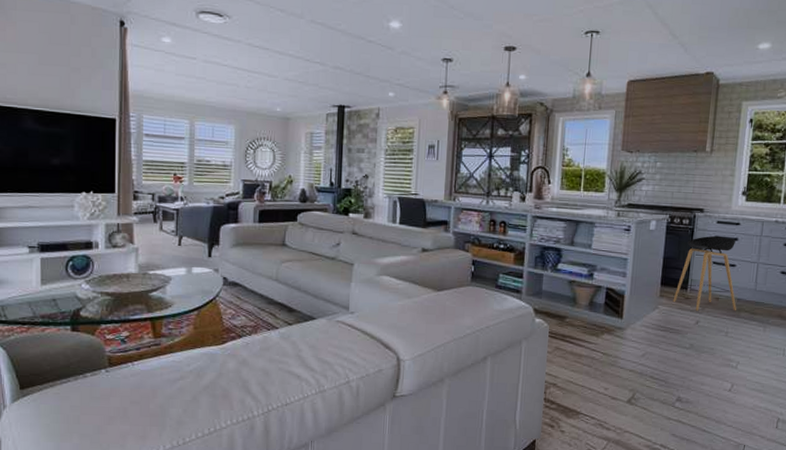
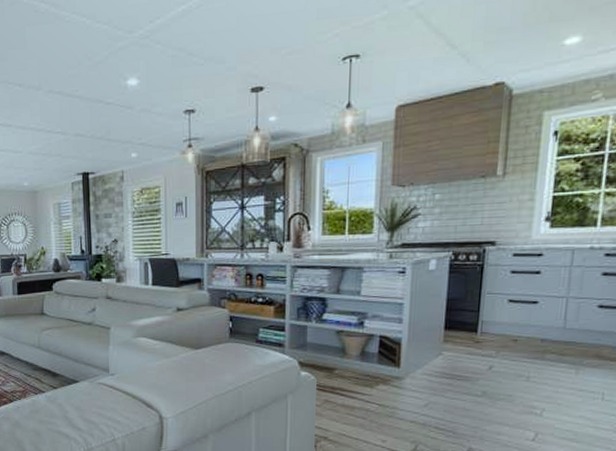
stool: present [673,236,737,311] -> none [459,271,540,355]

